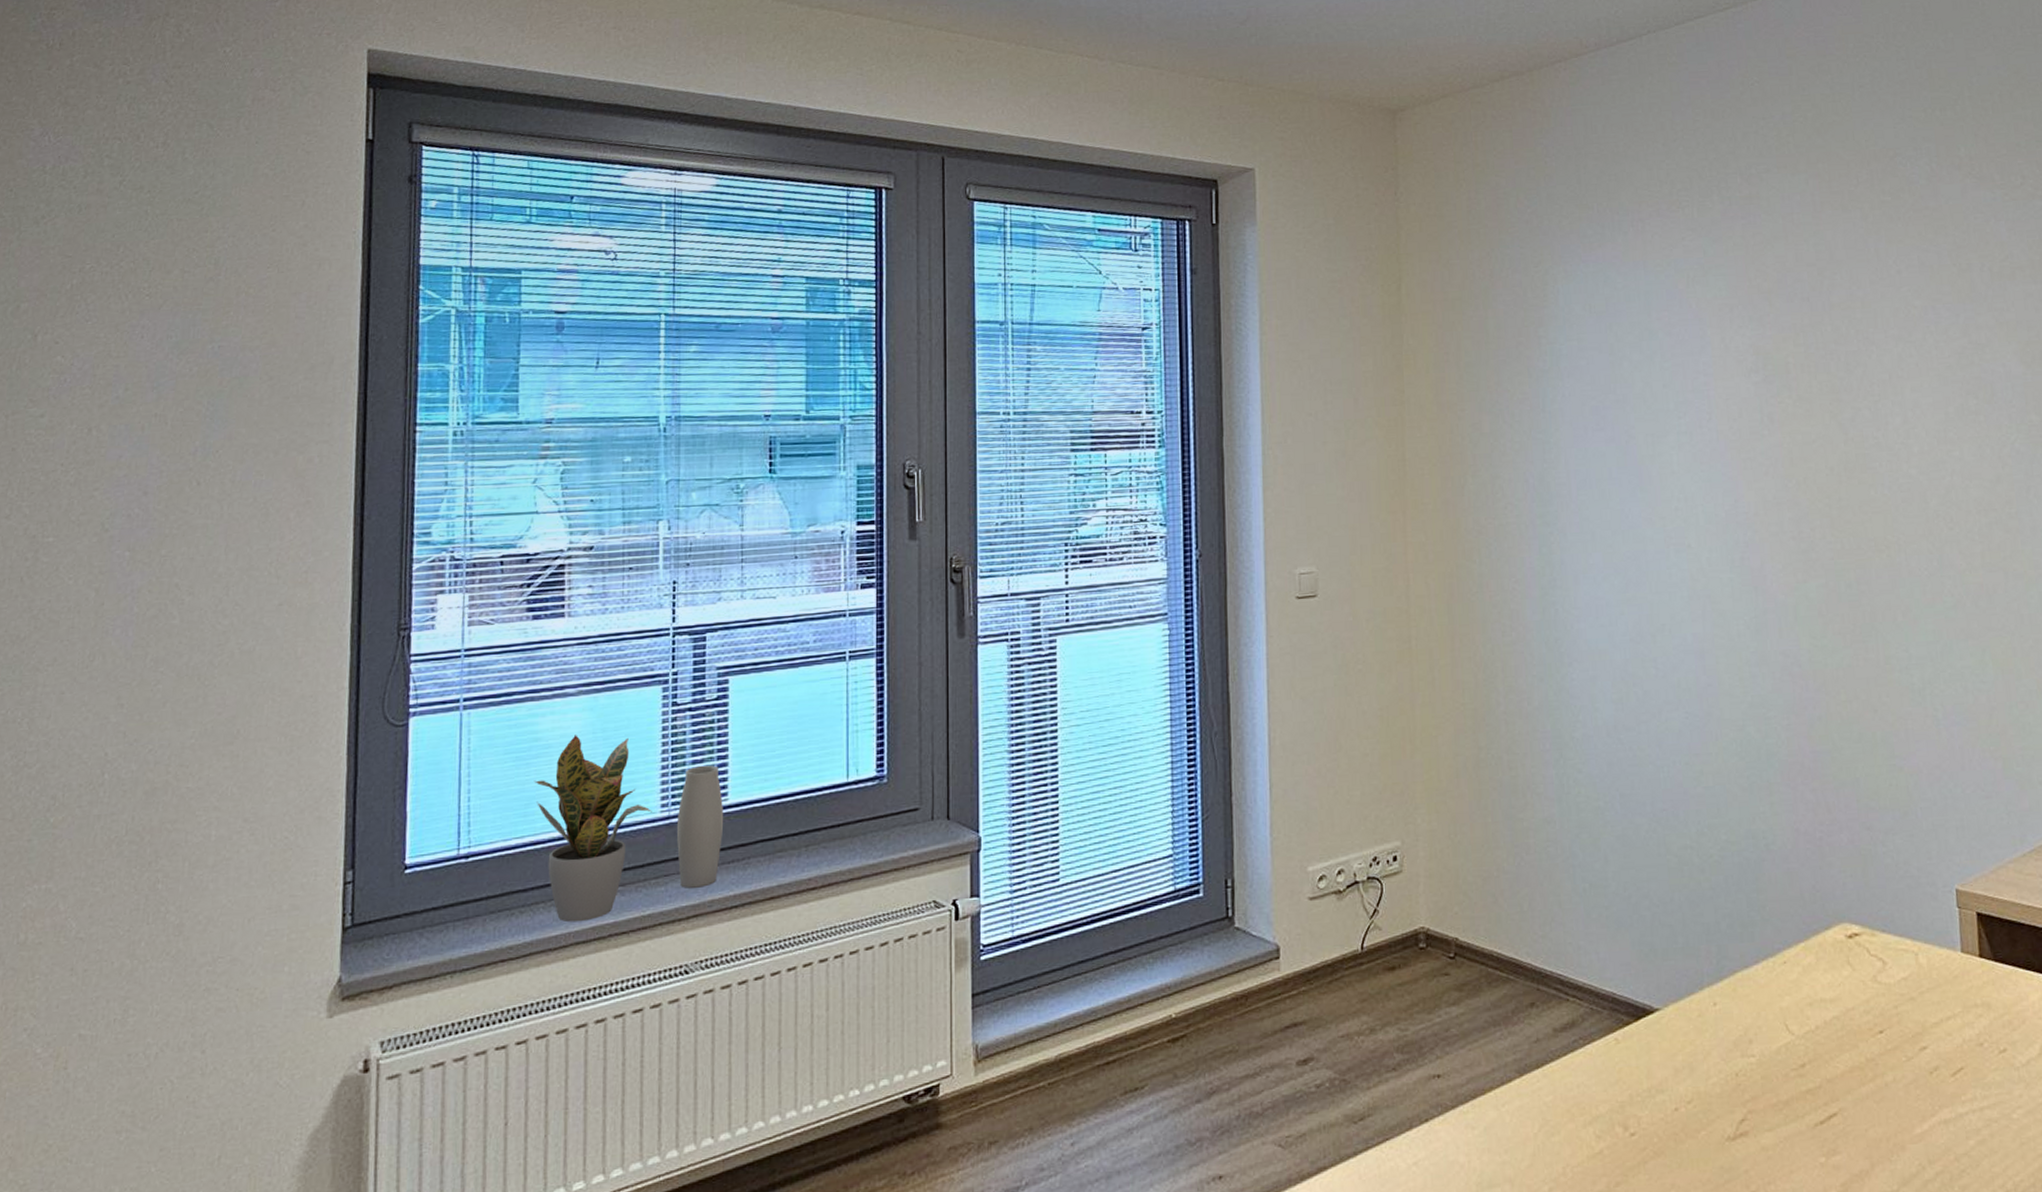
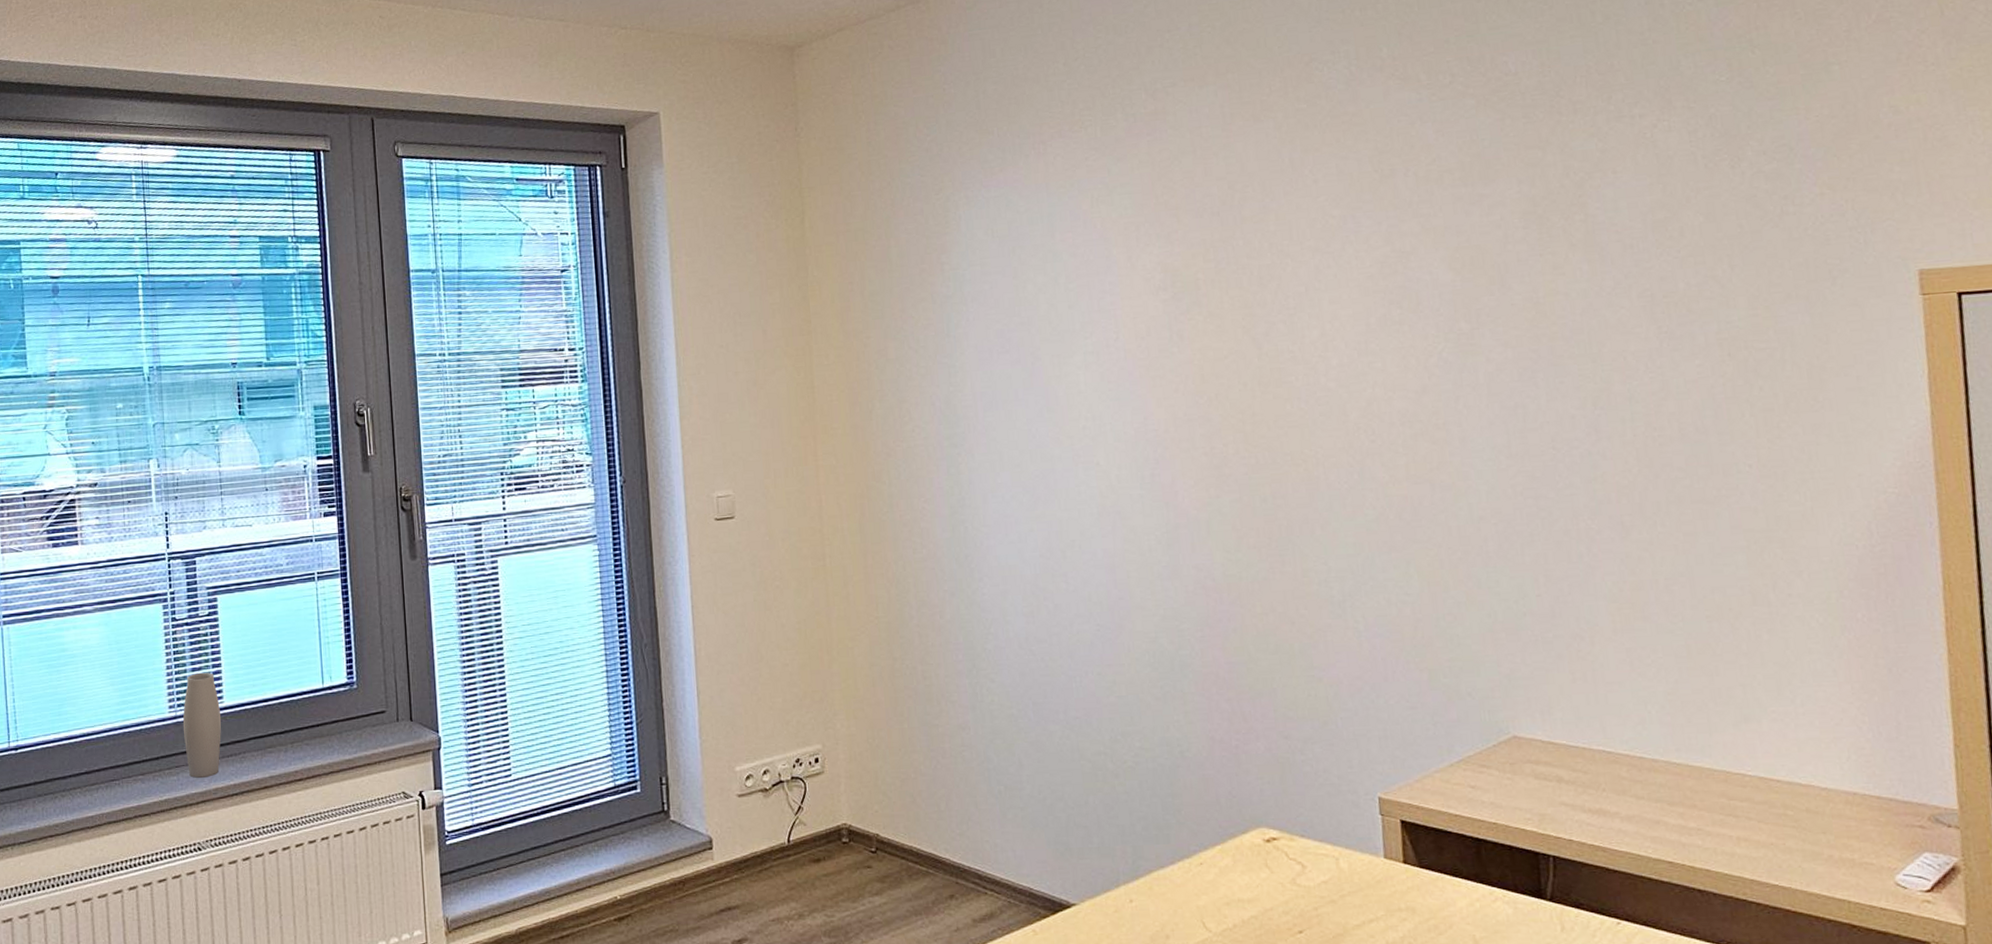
potted plant: present [533,735,652,923] -> none [64,646,162,805]

